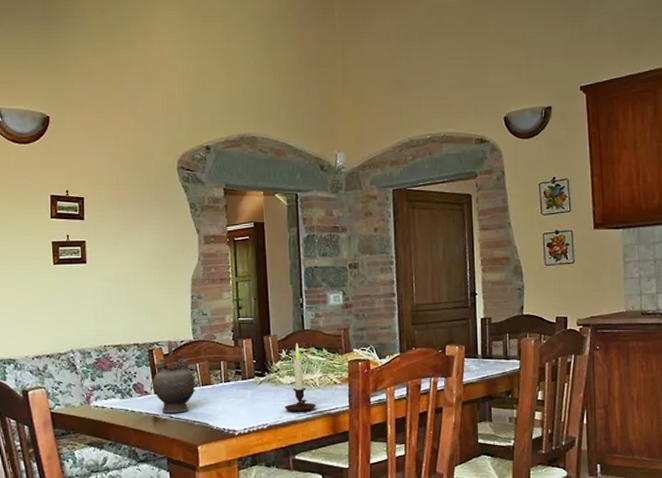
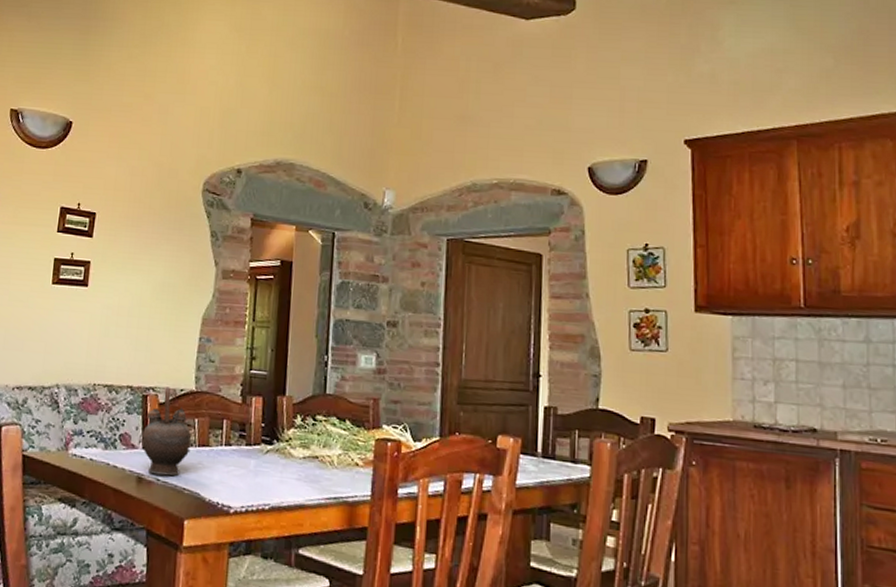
candle: present [284,343,316,412] -> none [292,408,331,496]

